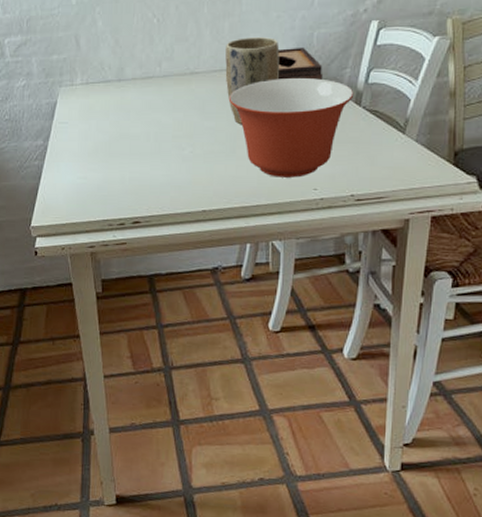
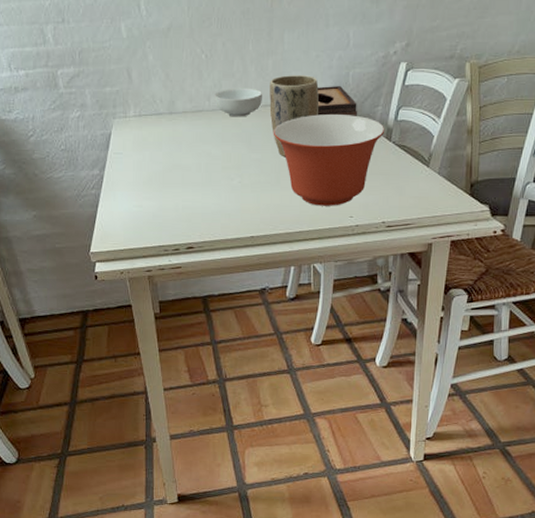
cereal bowl: none [166,52,217,83] -> present [215,87,262,117]

